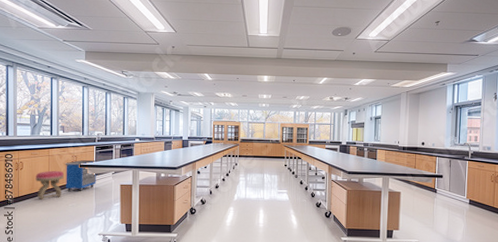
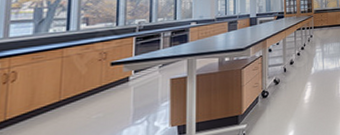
stool: present [35,170,64,201] -> none [37,74,85,120]
cabinet: present [65,160,96,192] -> none [87,54,136,100]

